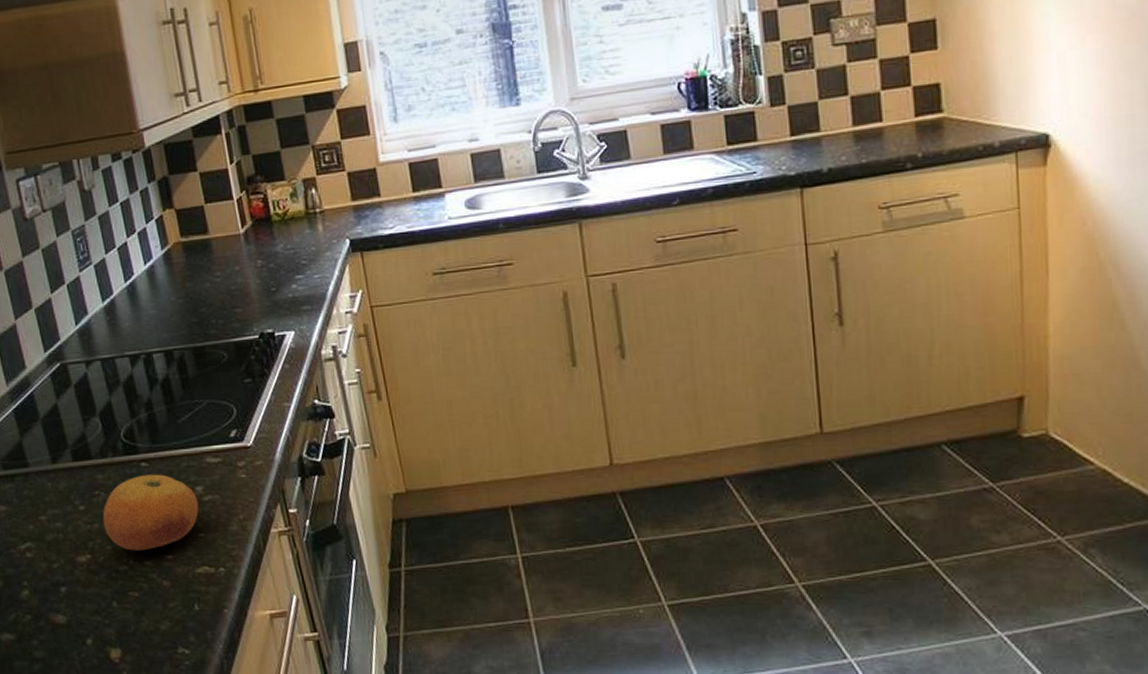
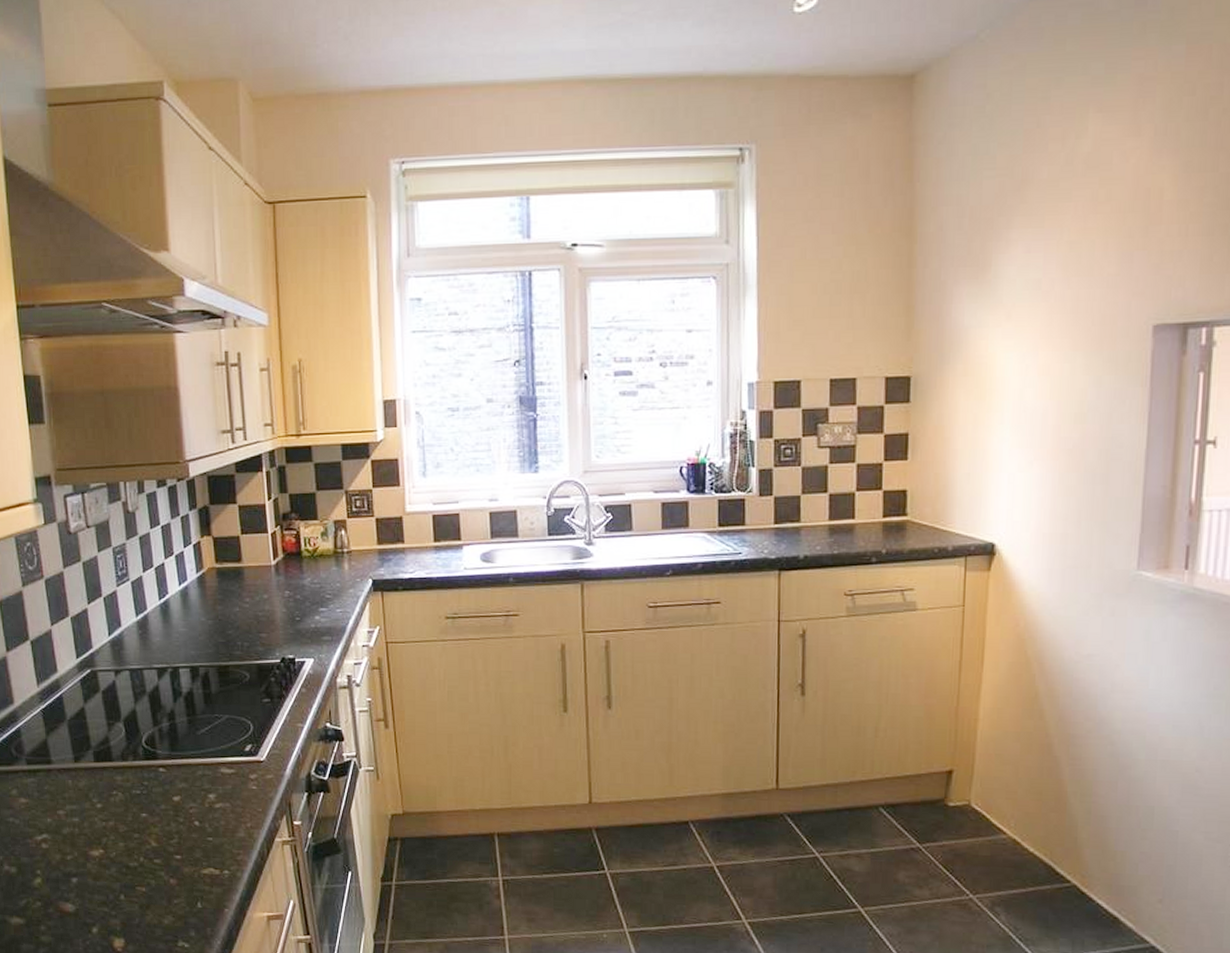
fruit: present [102,474,199,551] -> none [118,779,209,850]

